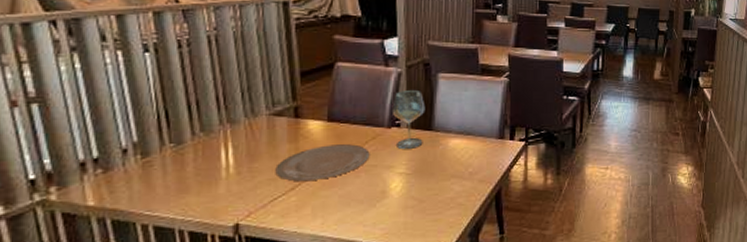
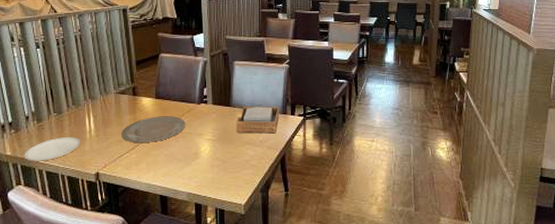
plate: none [117,176,212,213] -> present [24,137,80,161]
wine glass: present [391,89,426,149] -> none [200,74,225,120]
napkin holder: none [438,130,496,164] -> present [236,106,280,134]

